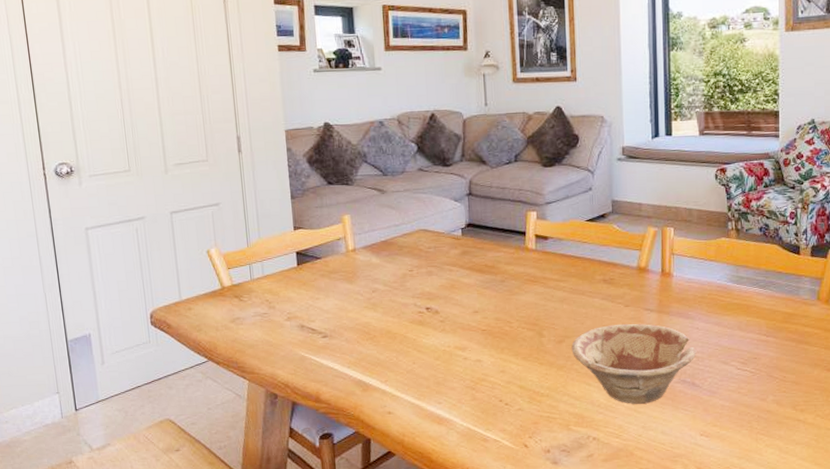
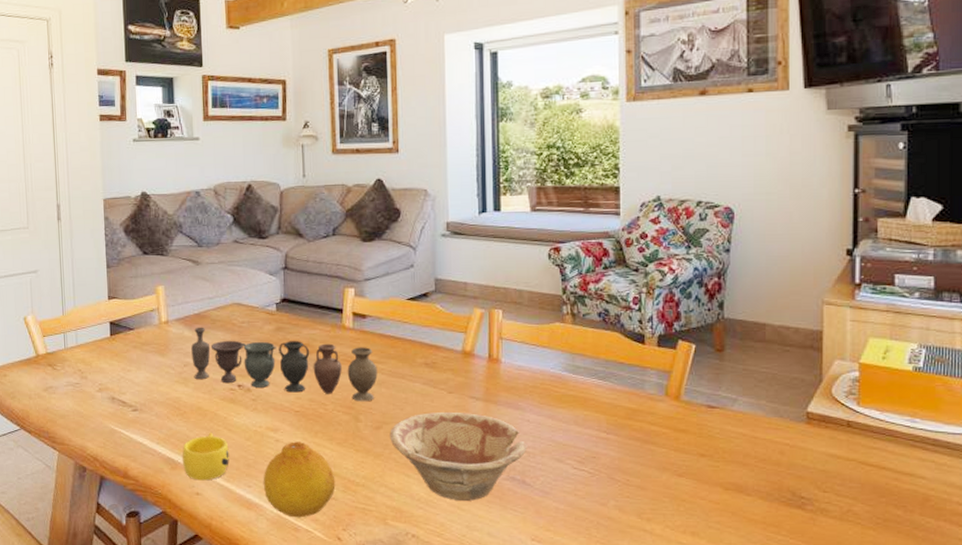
cup: none [373,354,420,400] -> present [182,432,229,481]
vase: none [379,253,560,318] -> present [191,327,378,402]
fruit: none [452,358,522,429] -> present [263,442,336,518]

